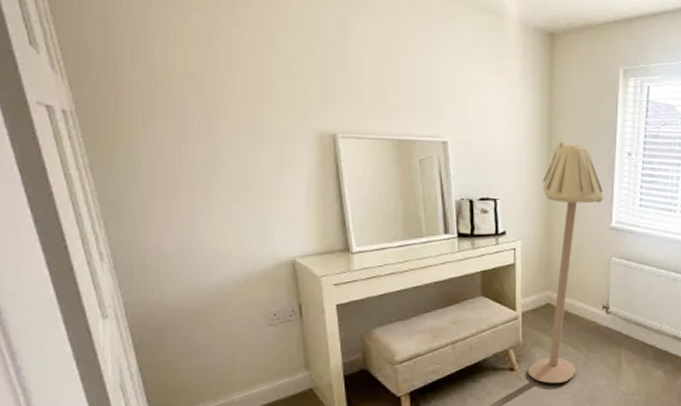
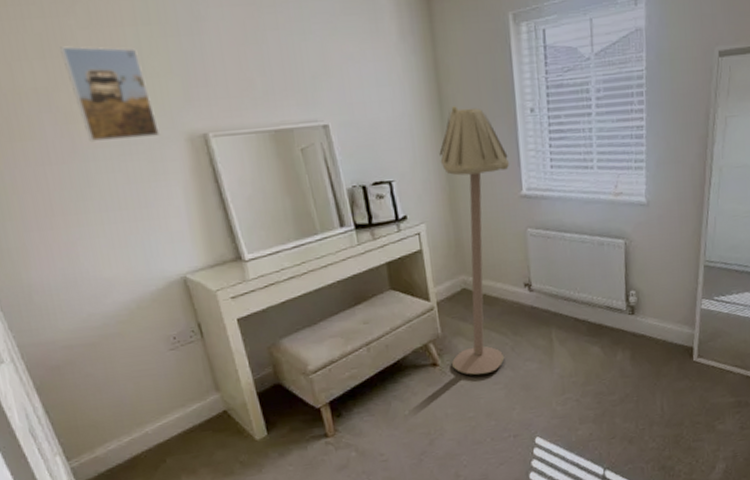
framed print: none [215,39,293,130] -> present [60,46,160,143]

